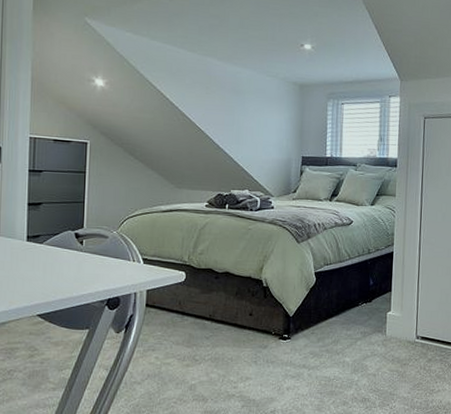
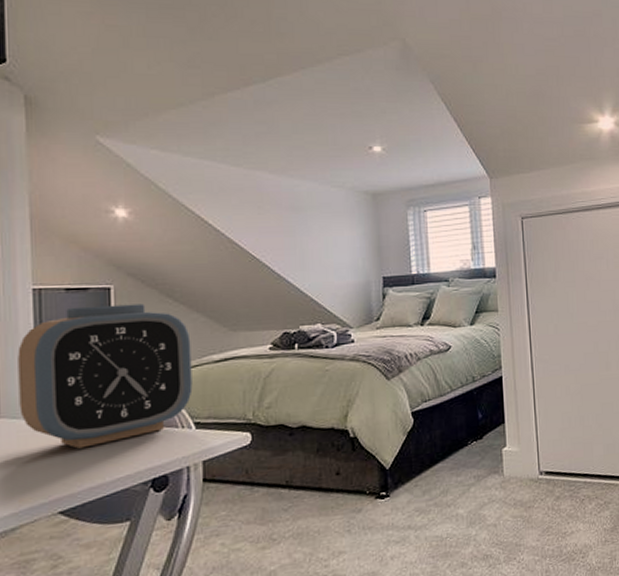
alarm clock: none [14,155,145,268] -> present [17,303,193,449]

